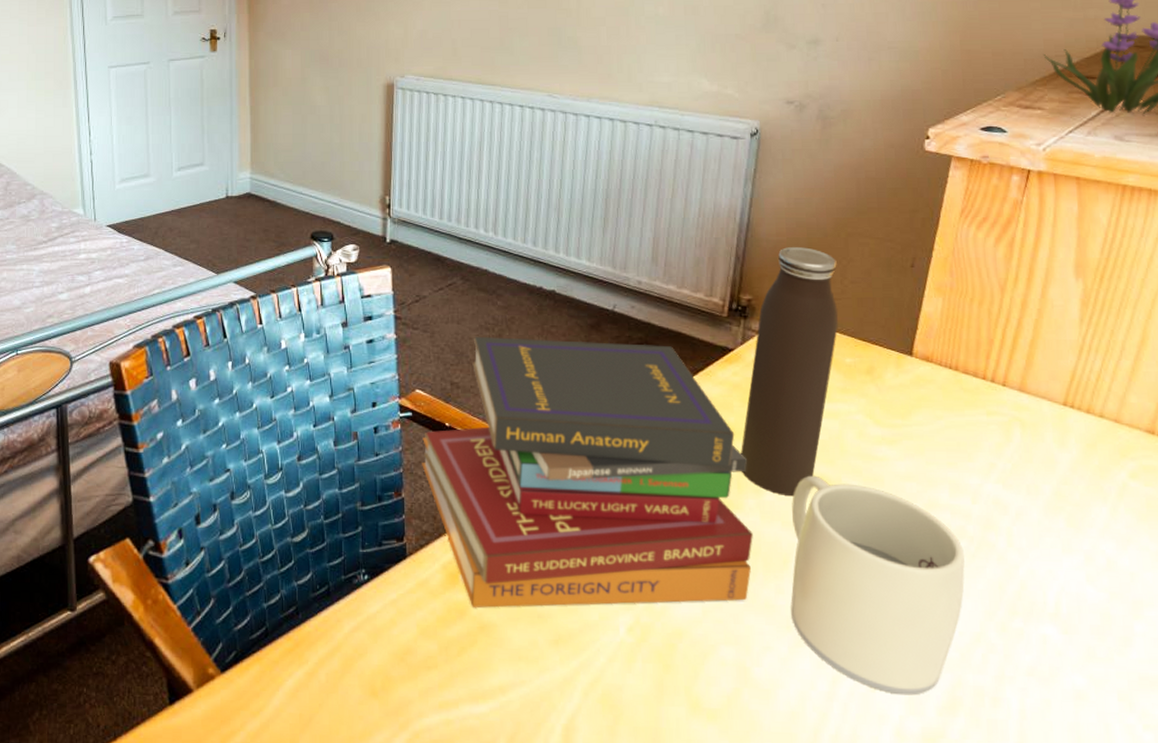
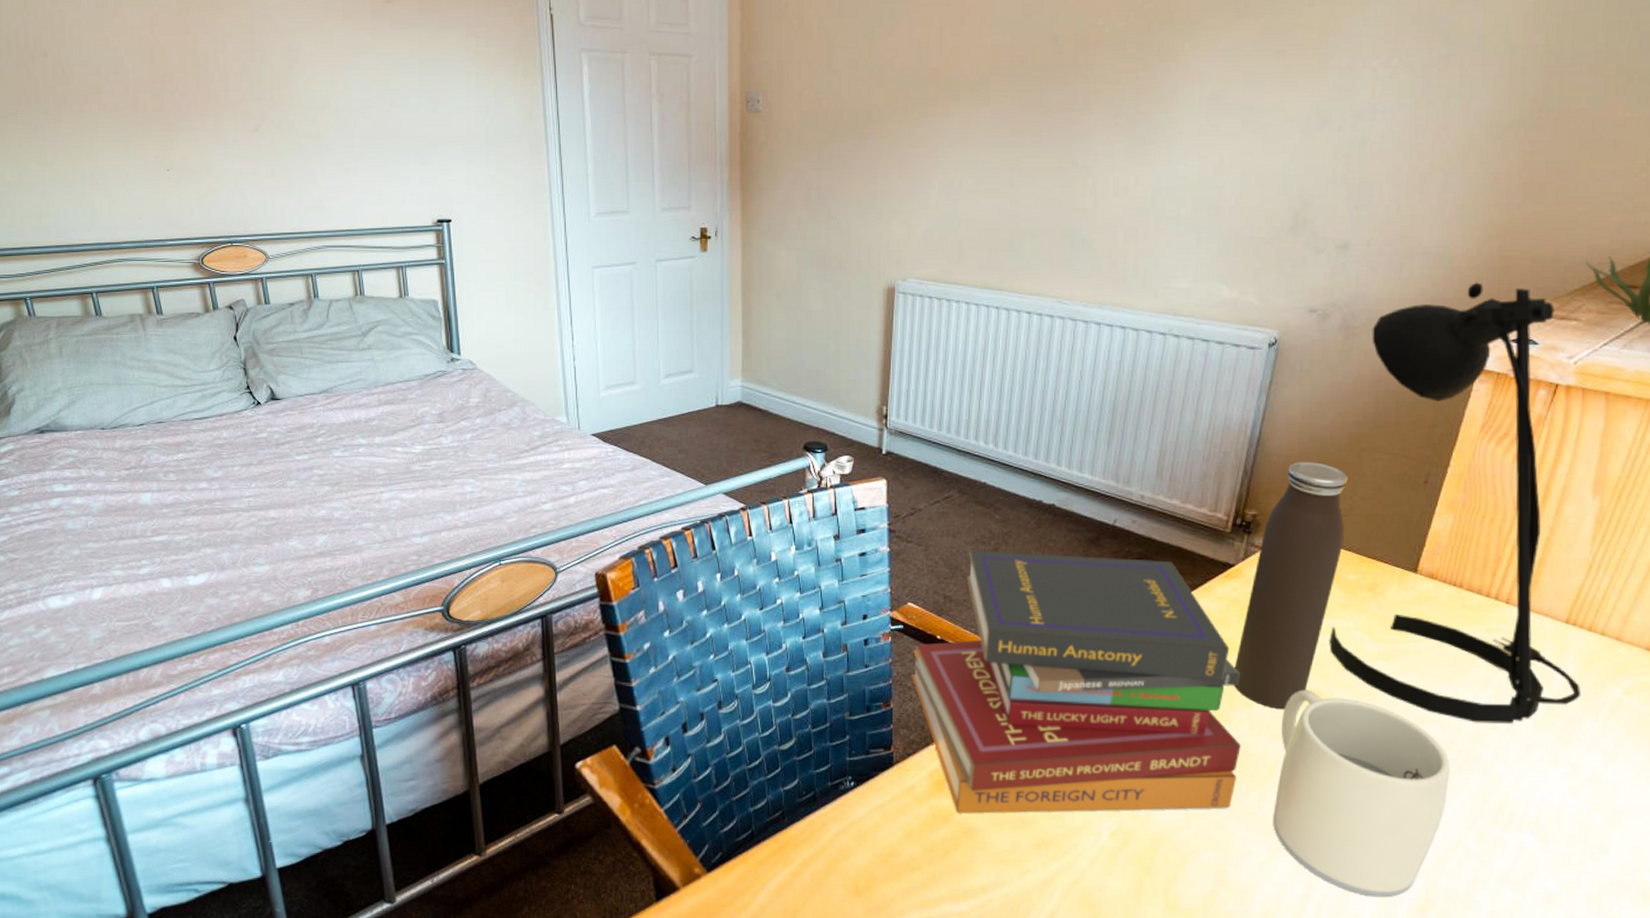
desk lamp: none [832,74,1088,509] -> present [1329,282,1582,724]

